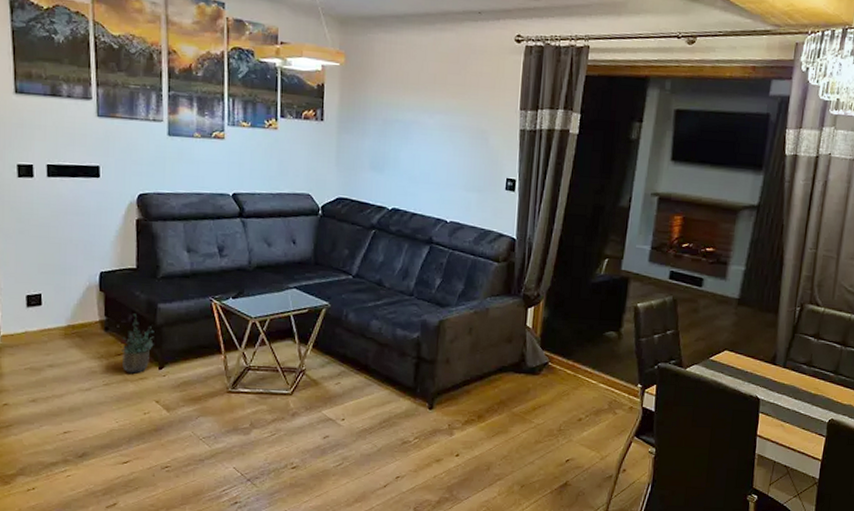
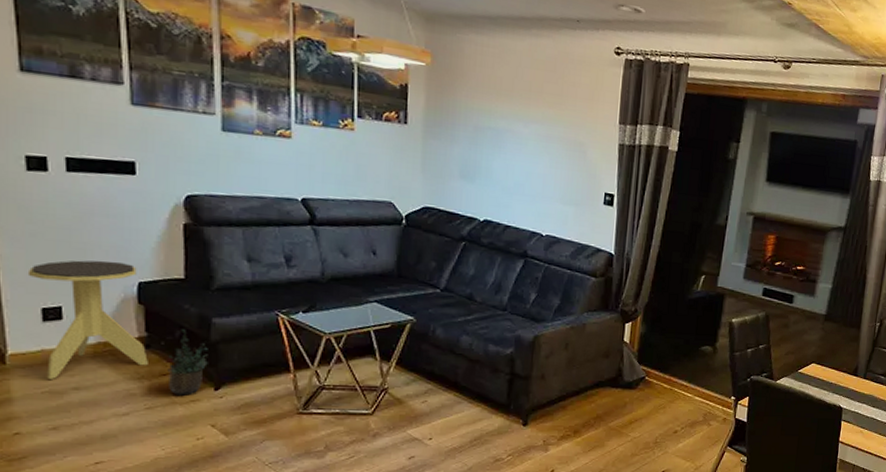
side table: none [16,253,107,357] -> present [27,260,148,379]

